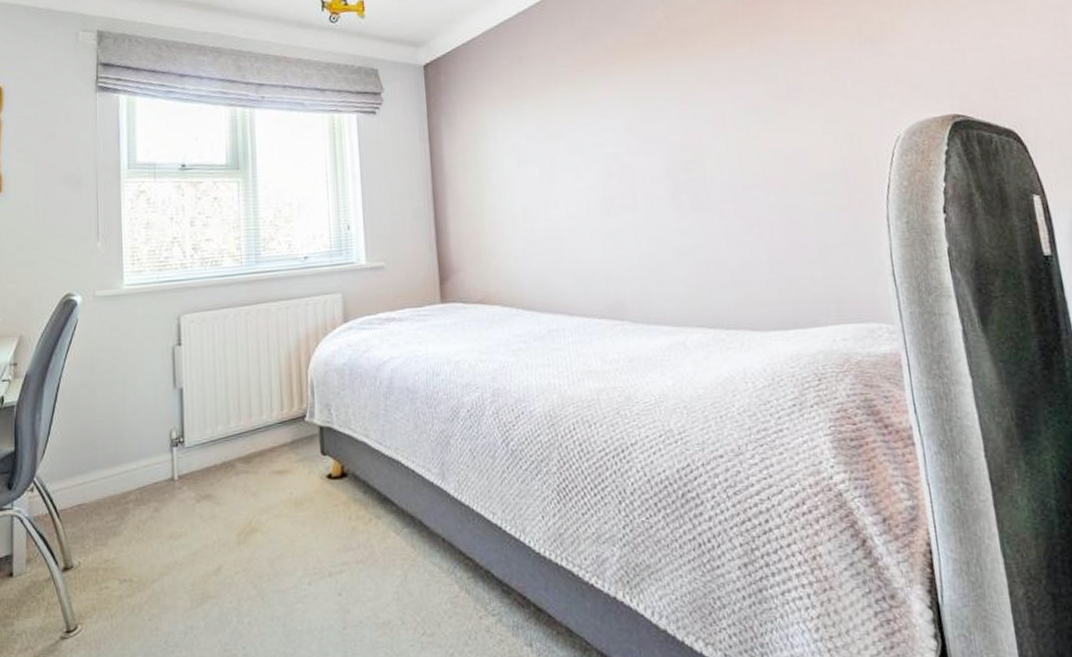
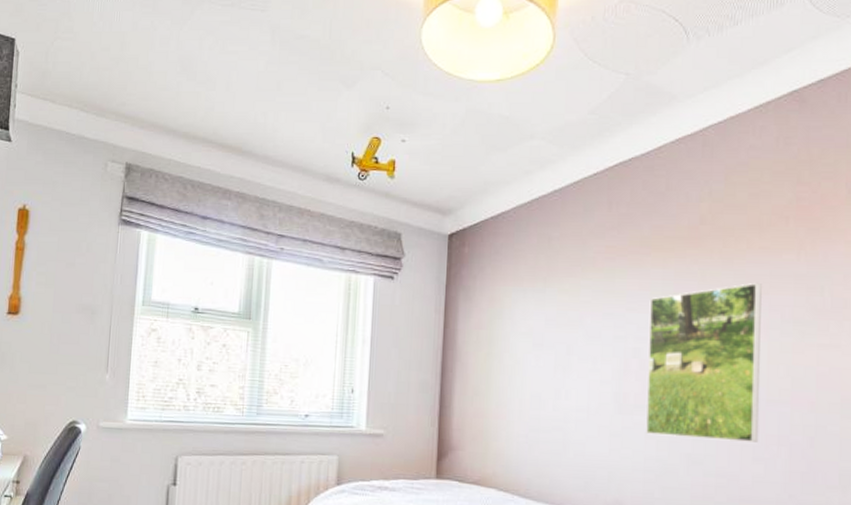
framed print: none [621,77,741,233] -> present [646,282,762,442]

